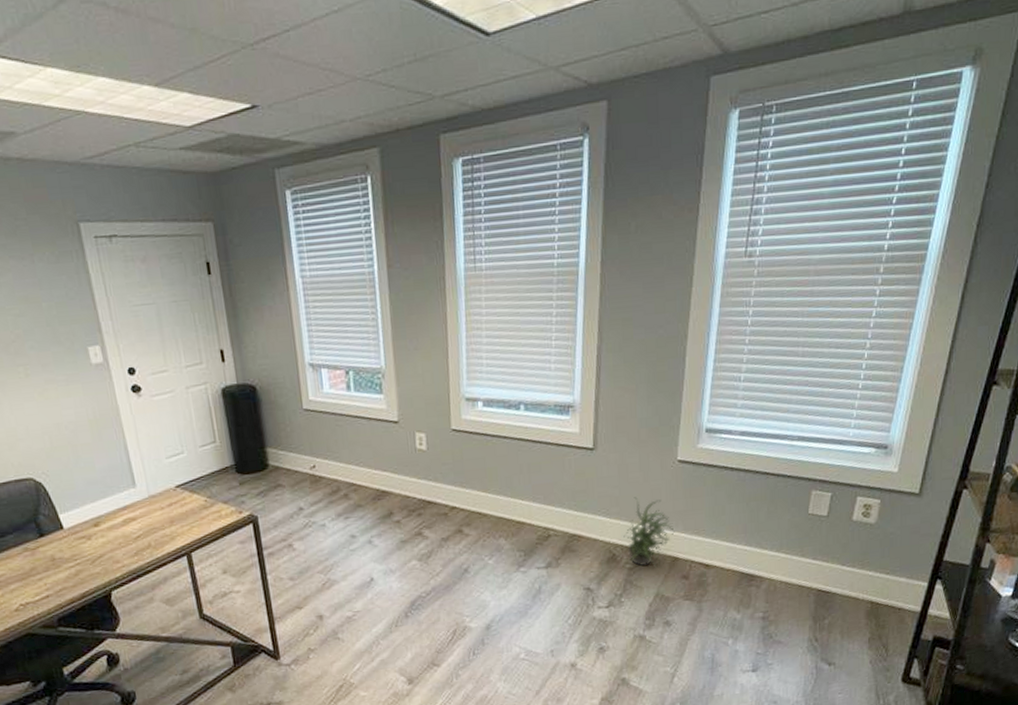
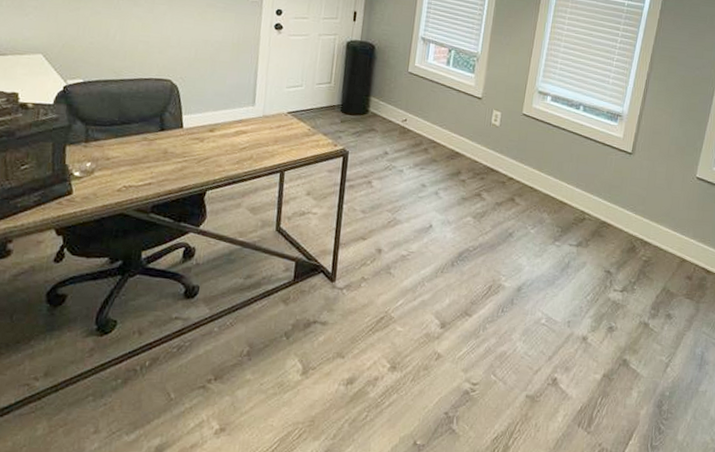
potted plant: present [623,497,675,568] -> none [644,200,686,265]

